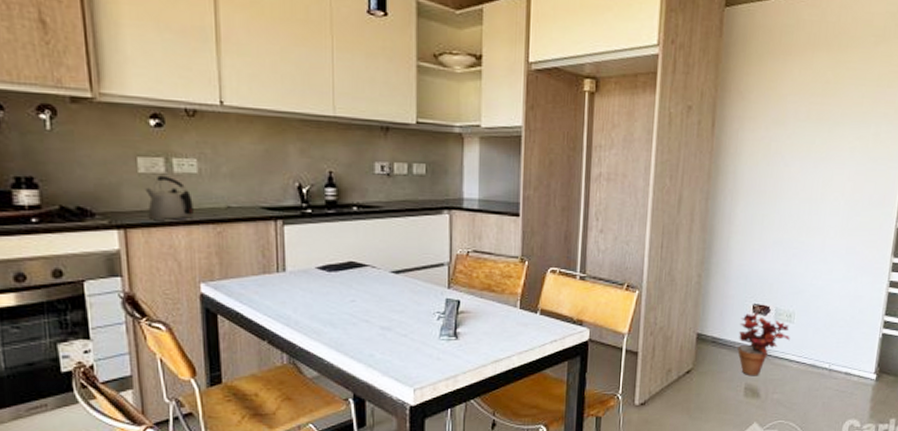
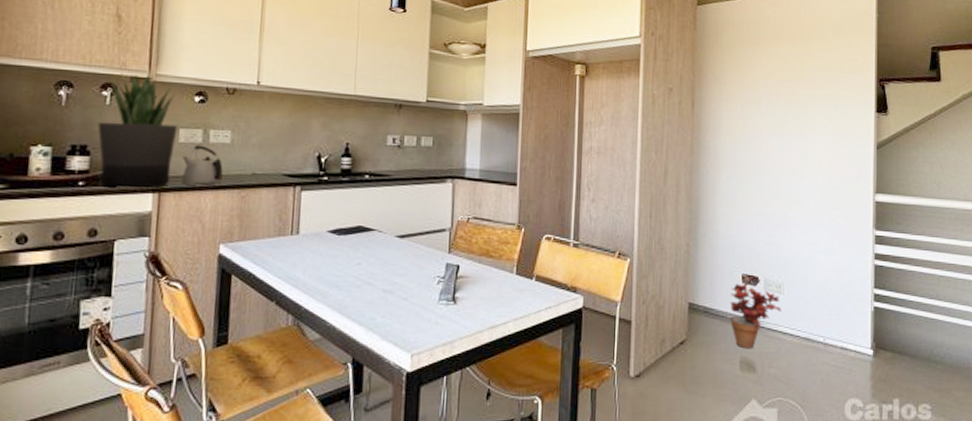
planter: none [40,92,135,225] -> present [97,73,178,189]

